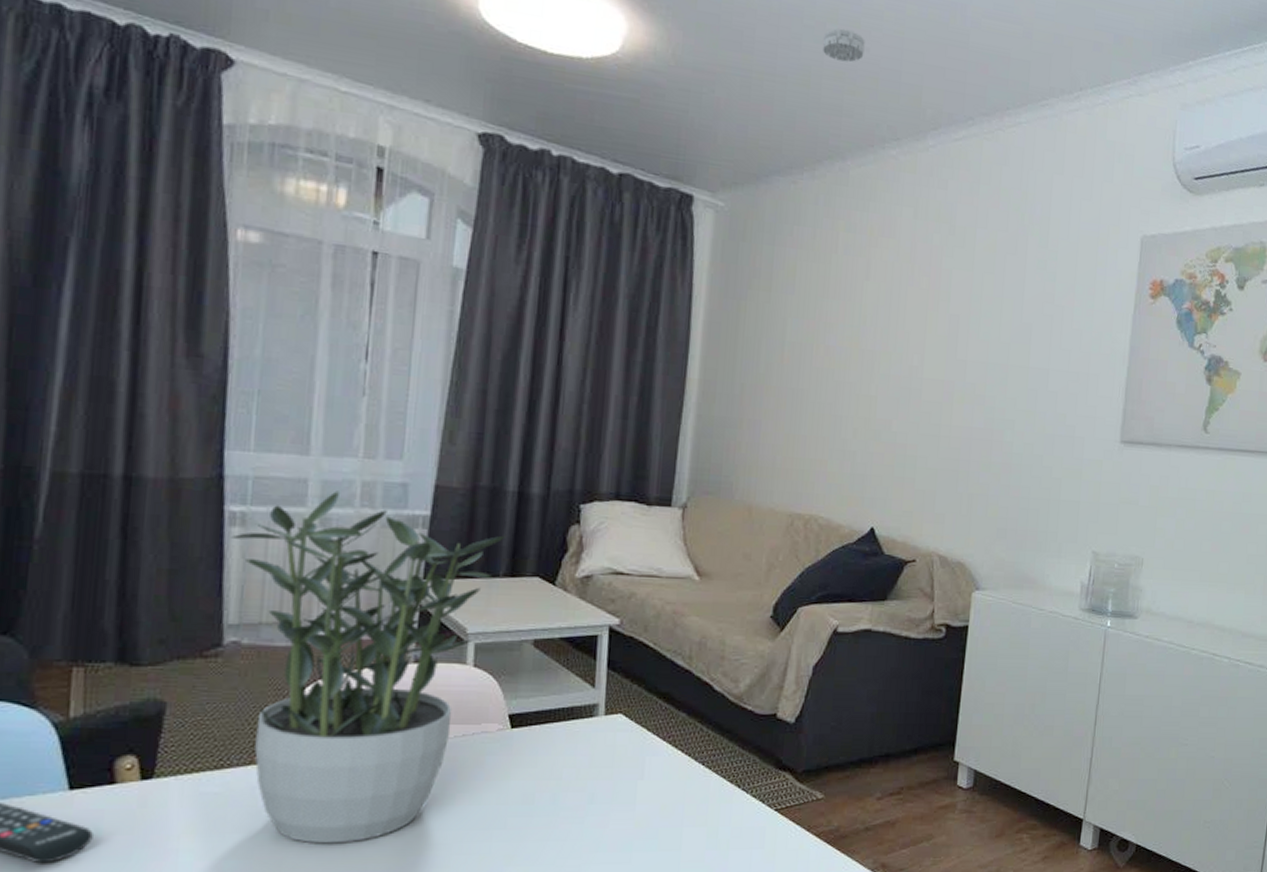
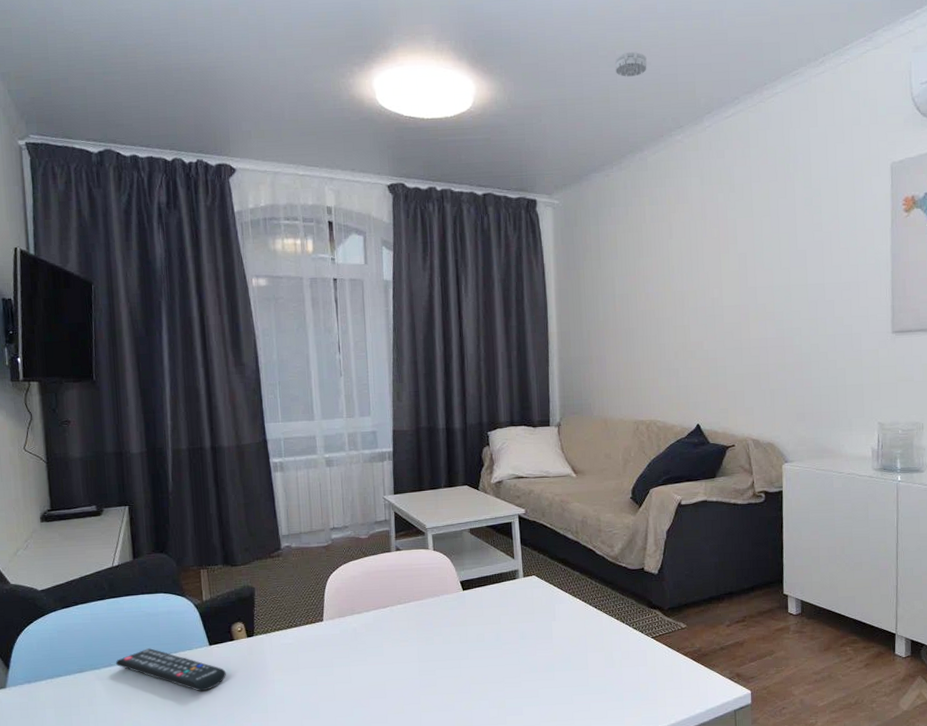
potted plant: present [231,491,506,844] -> none [276,441,442,673]

